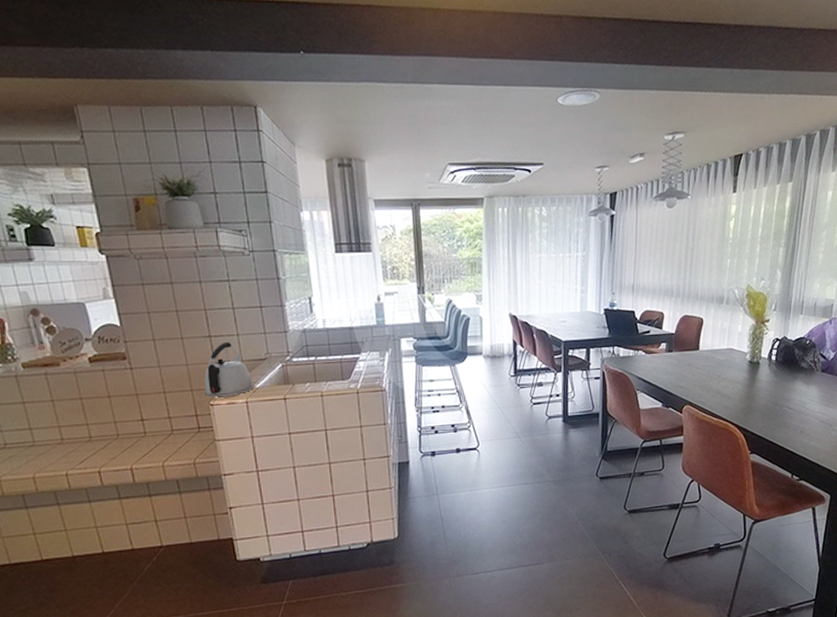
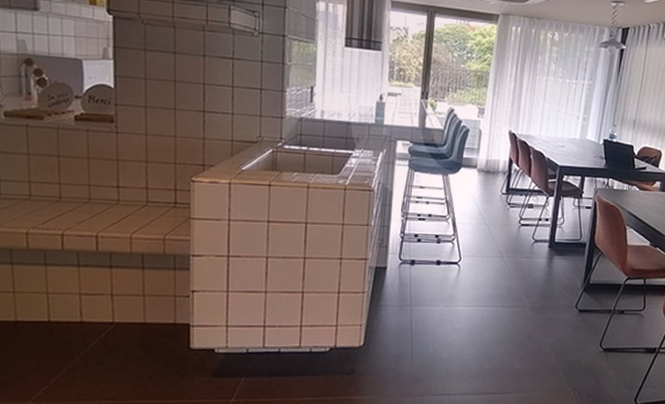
kettle: present [203,342,255,399] -> none [188,119,241,177]

